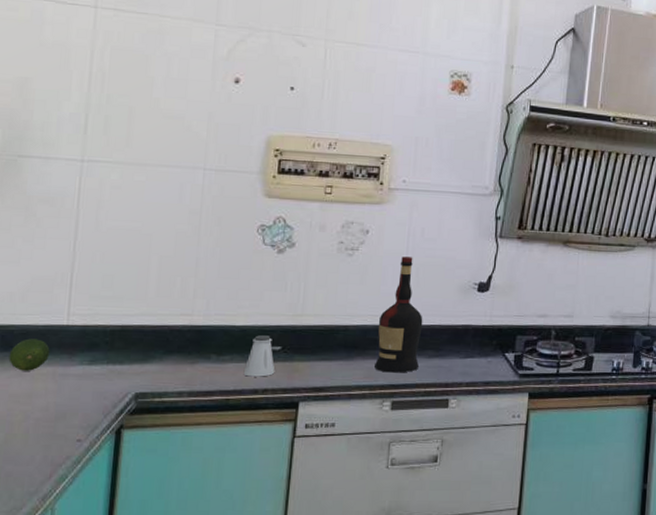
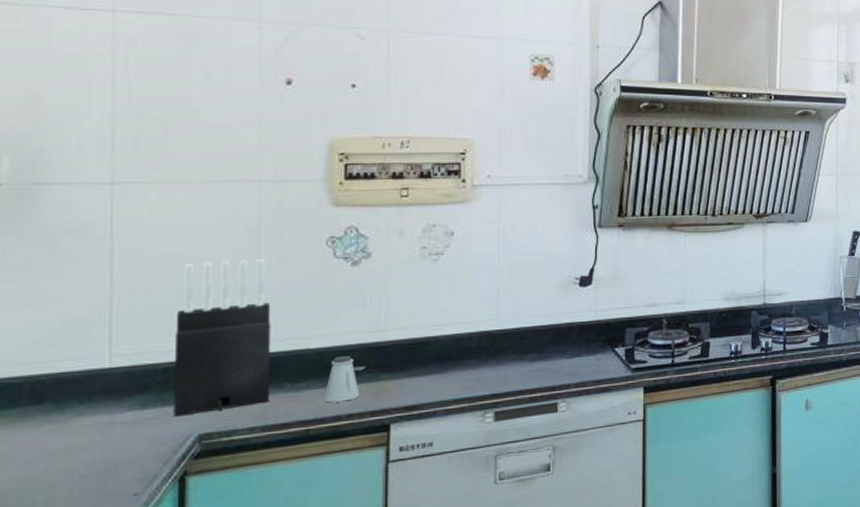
fruit: present [8,338,50,371] -> none [41,387,91,425]
knife block: none [116,238,205,375] -> present [173,259,271,417]
liquor: present [375,256,423,373] -> none [472,256,522,382]

